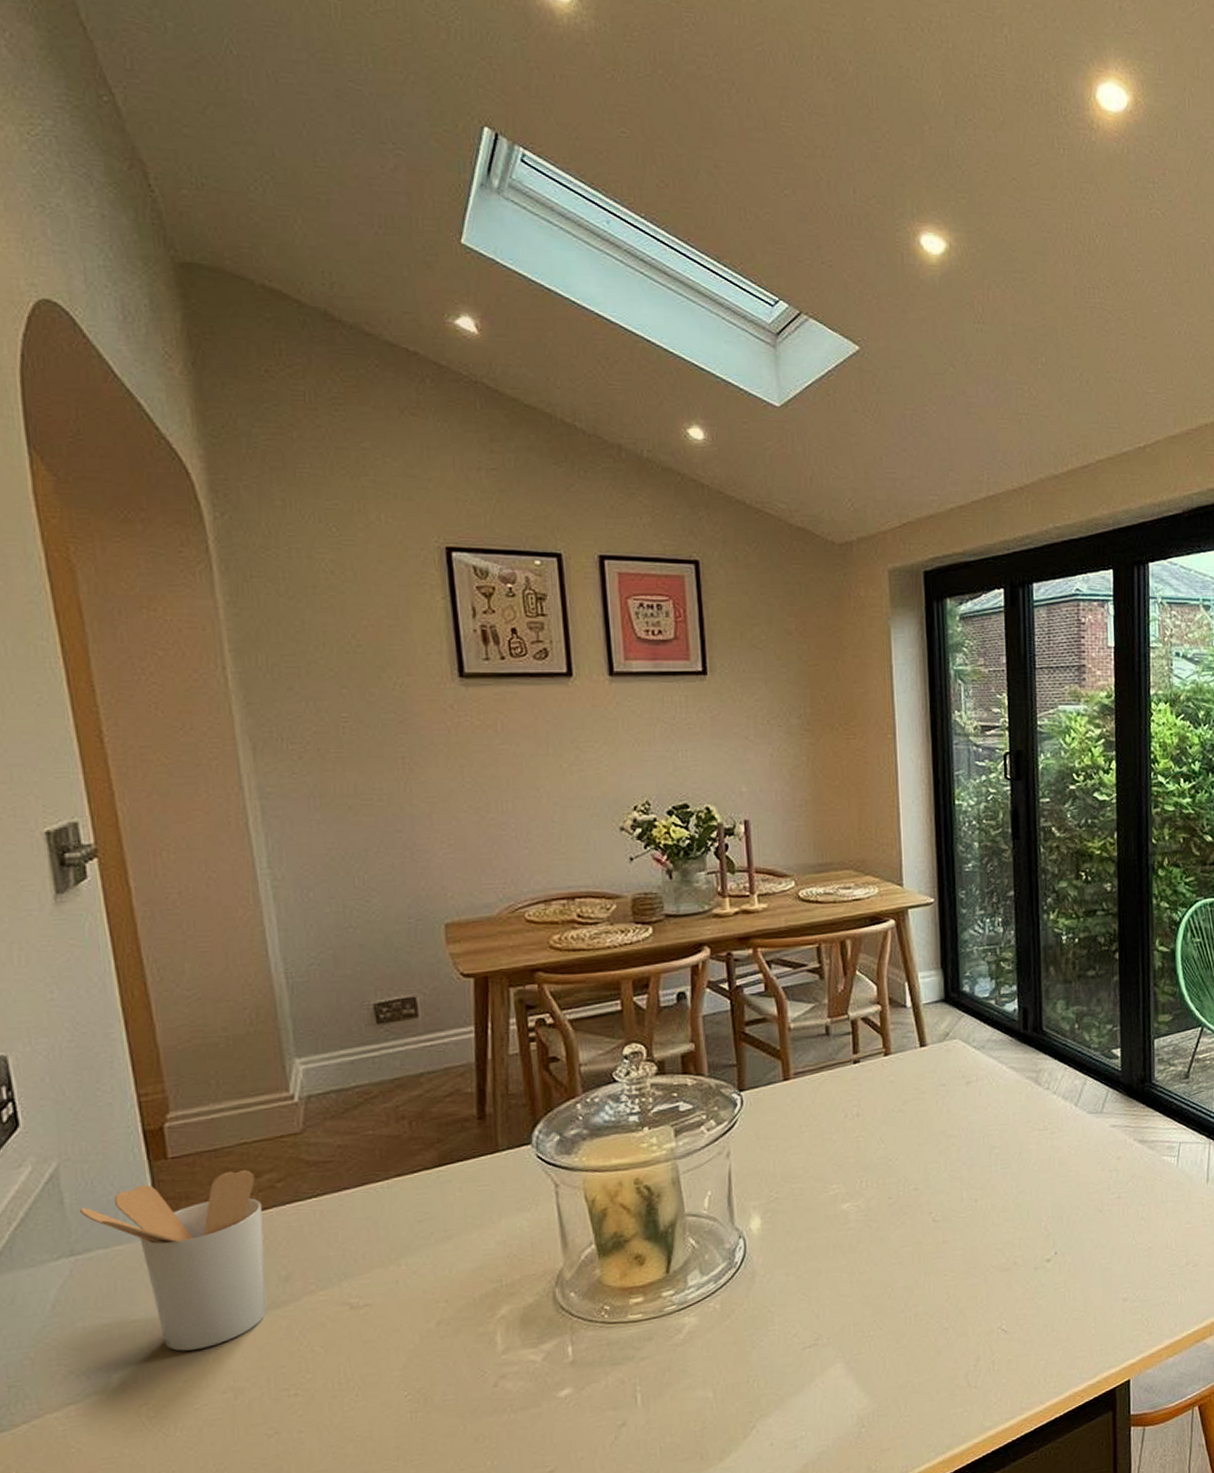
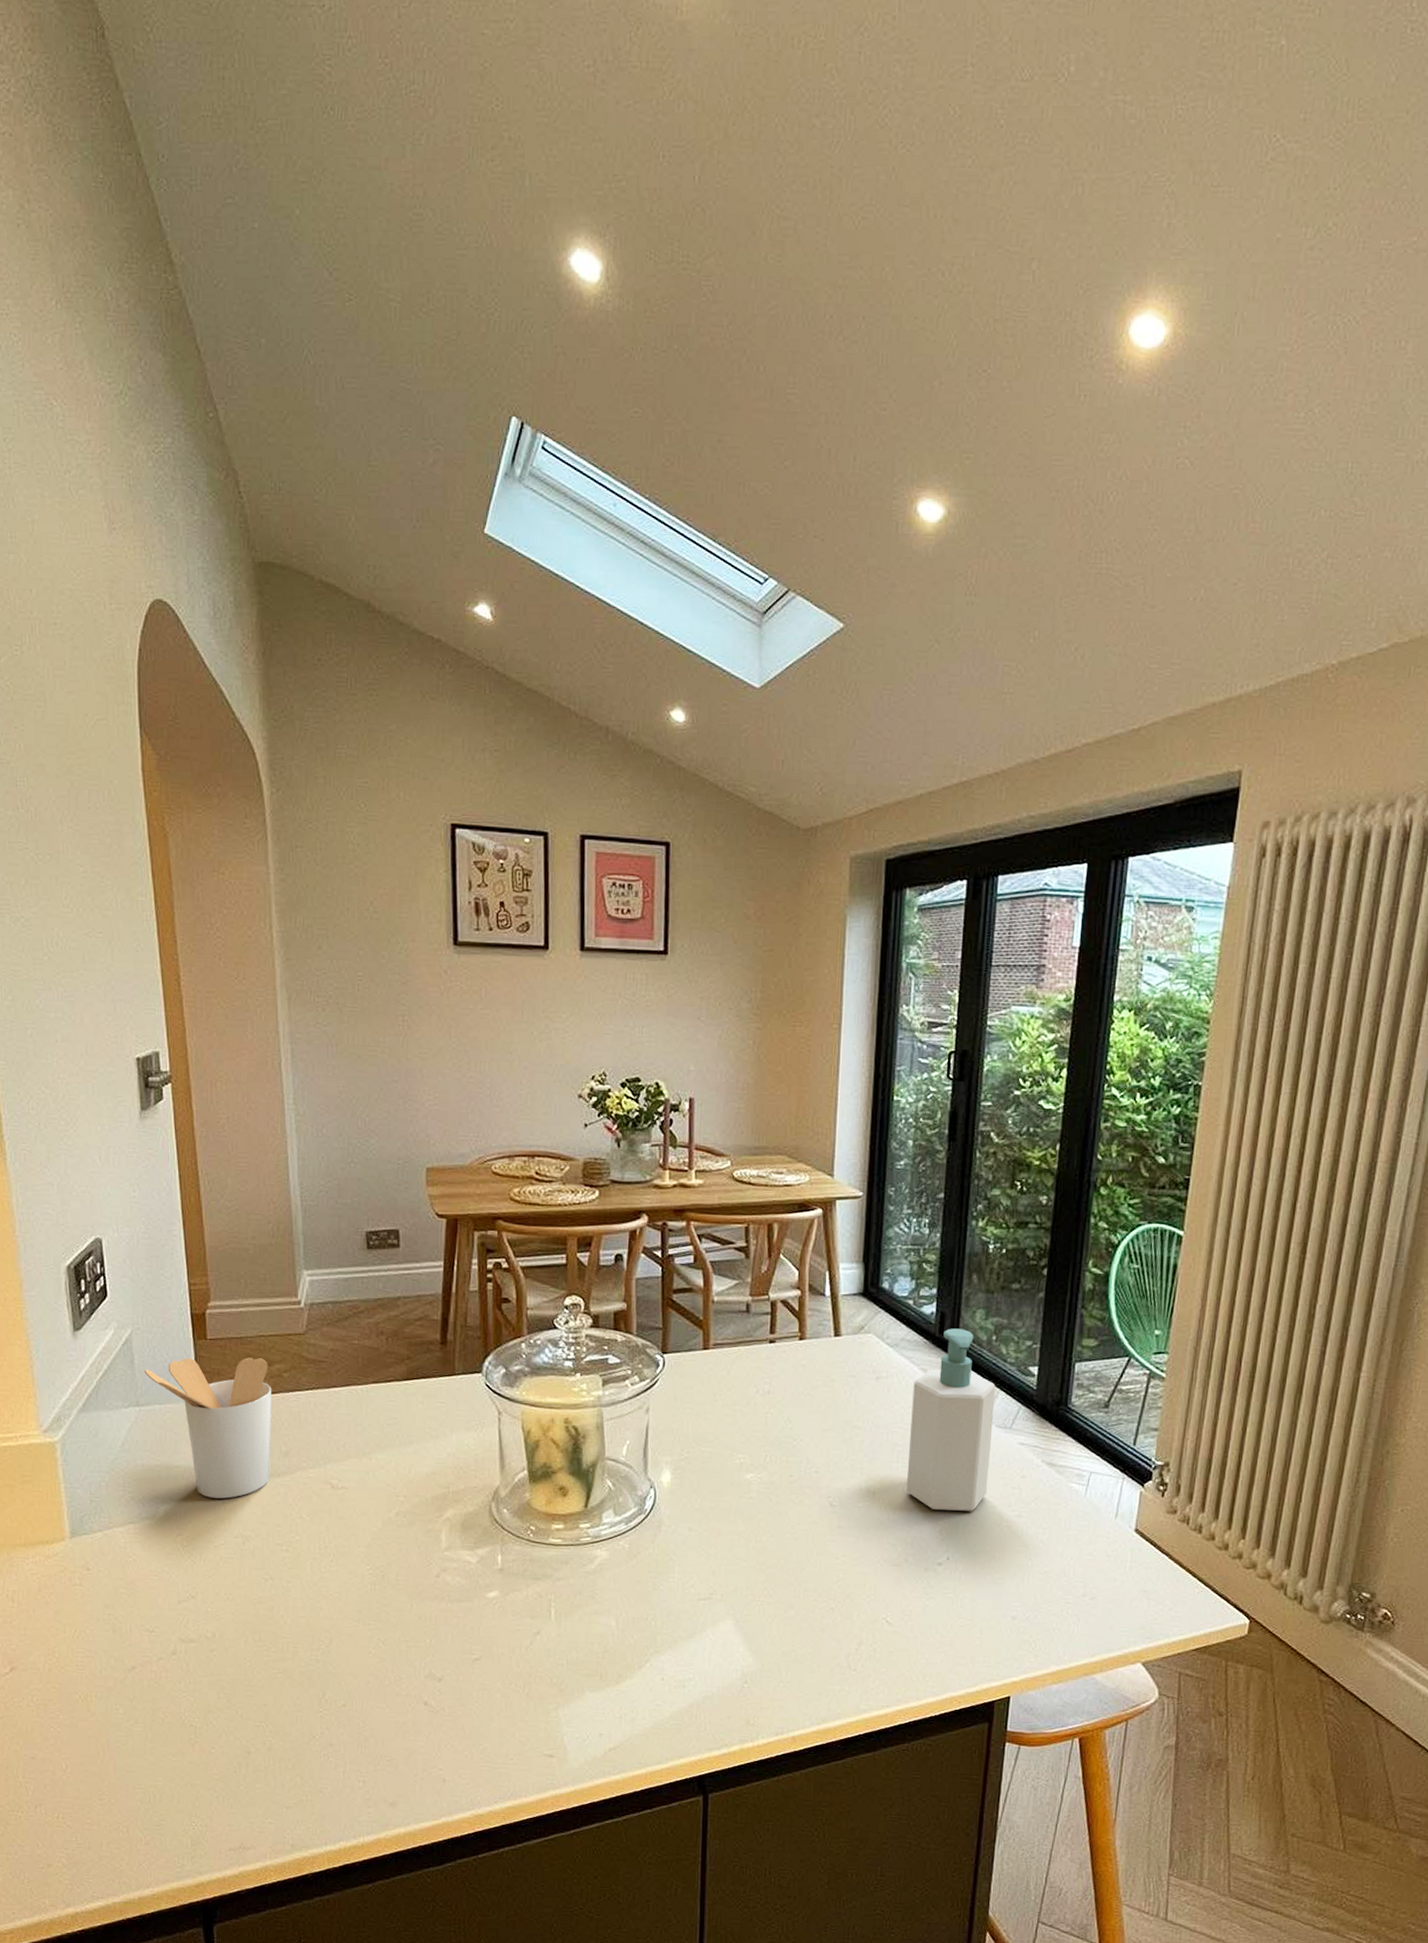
soap bottle: none [1004,1021,1086,1208] -> present [906,1328,996,1511]

